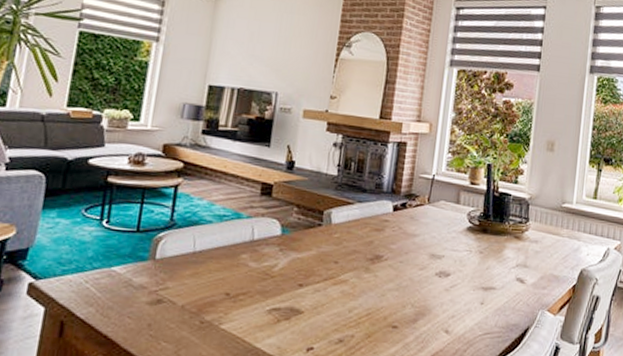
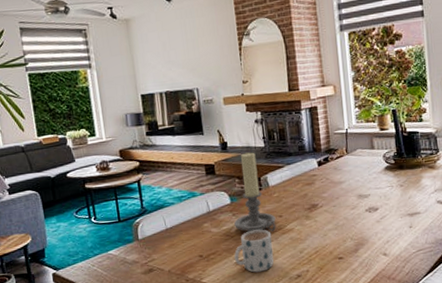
mug: none [267,273,320,328] -> present [234,229,274,273]
candle holder: none [278,178,330,279] -> present [234,152,276,232]

